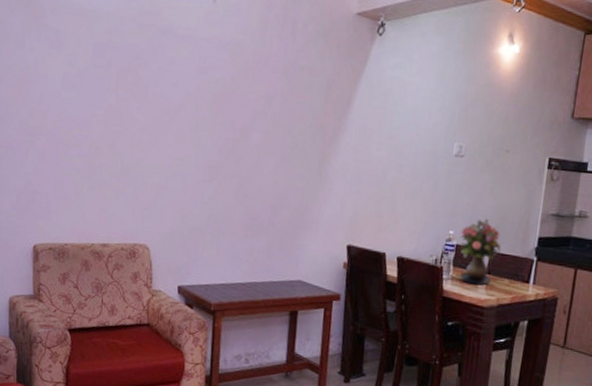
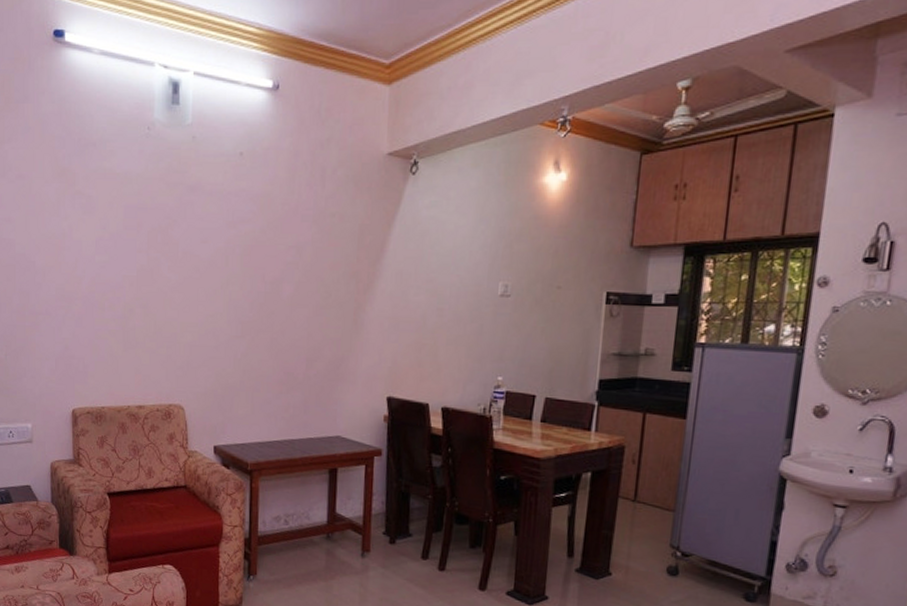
bouquet: present [459,218,502,286] -> none [510,361,557,435]

